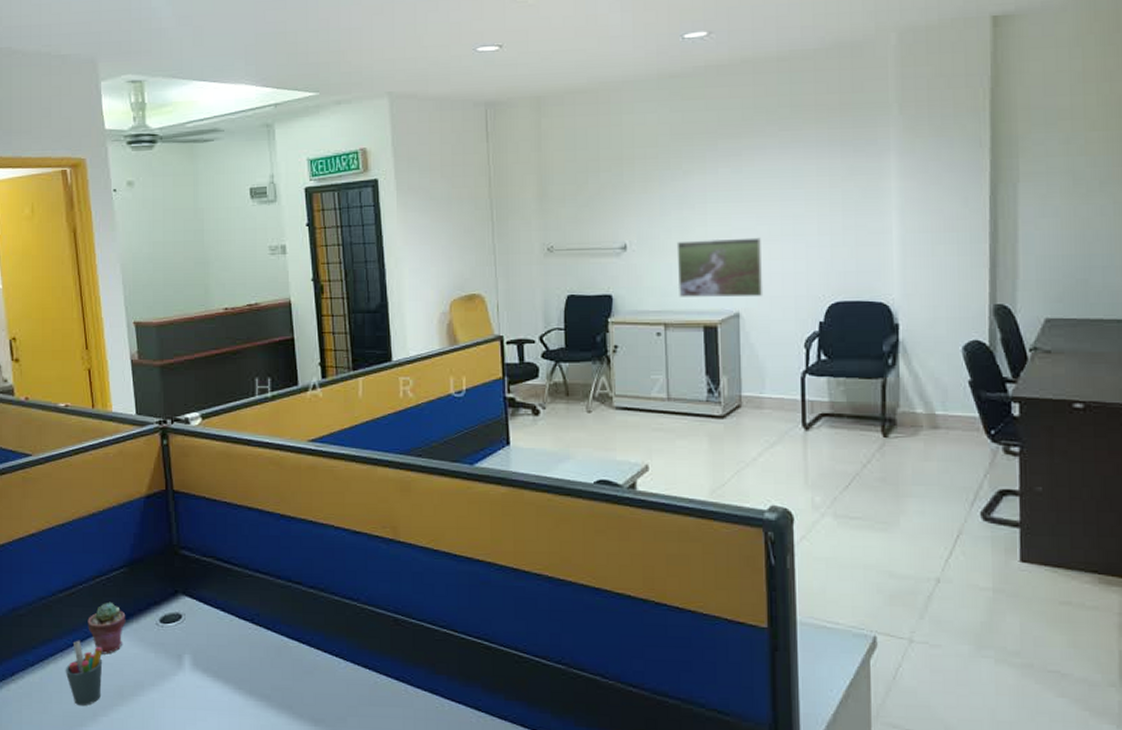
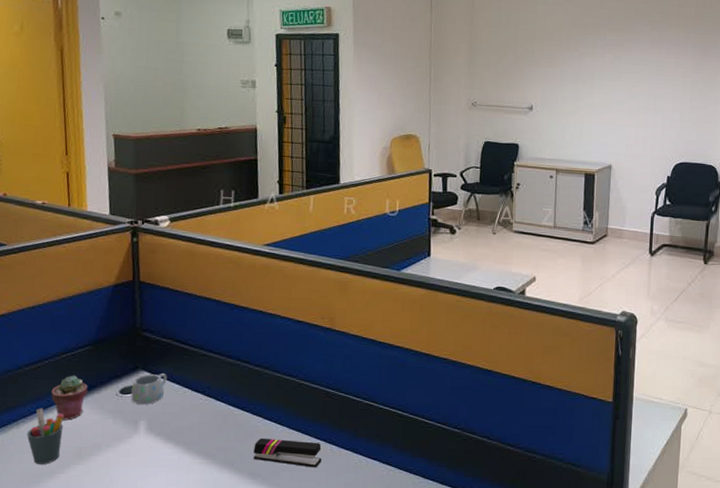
mug: none [172,599,210,635] -> present [131,374,167,405]
stapler: none [314,675,395,713] -> present [253,437,322,468]
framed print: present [676,237,764,297] -> none [568,107,631,155]

